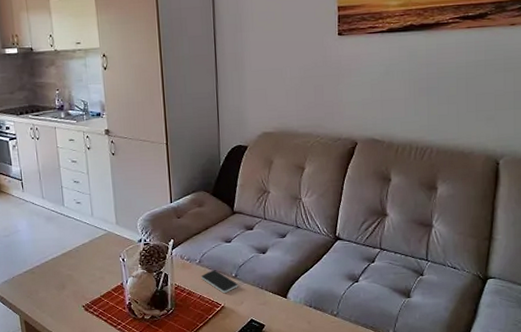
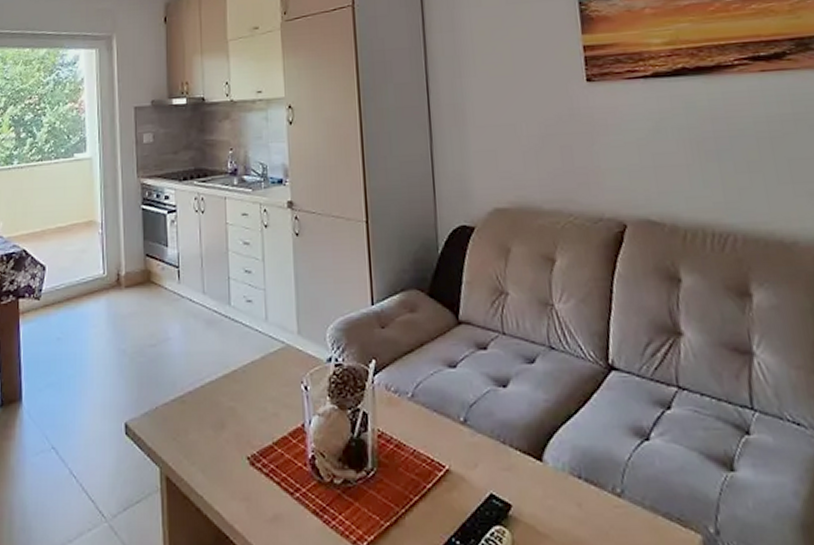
smartphone: present [201,270,238,293] -> none [415,410,469,447]

